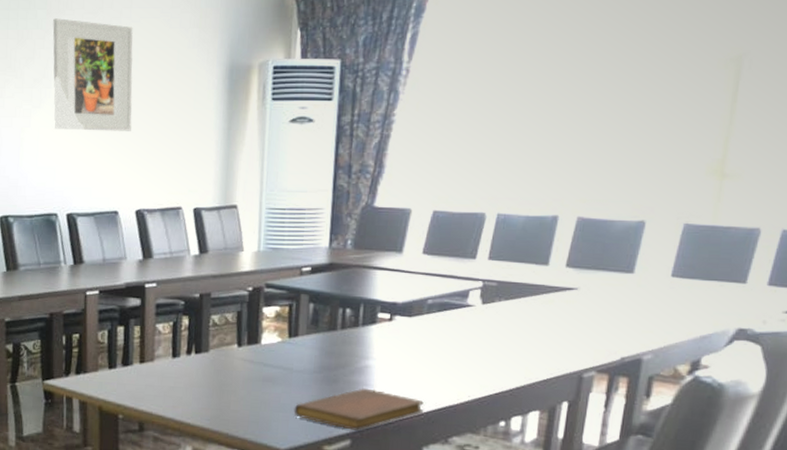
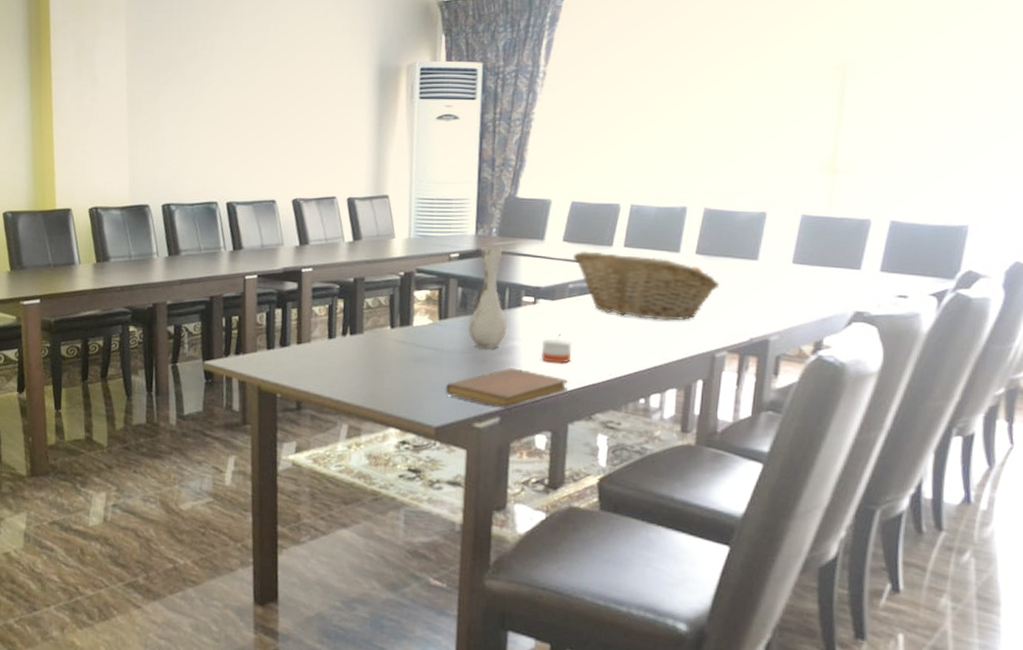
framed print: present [53,18,133,131] -> none [213,22,289,126]
vase: none [320,259,361,368] -> present [468,246,507,349]
candle: none [397,354,429,384] -> present [542,335,571,363]
fruit basket: none [433,264,591,339] -> present [573,251,720,321]

